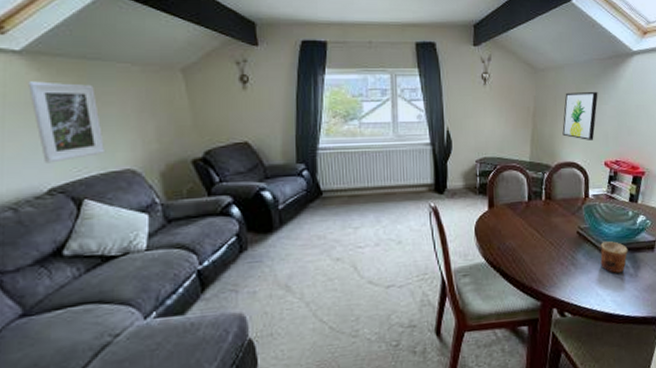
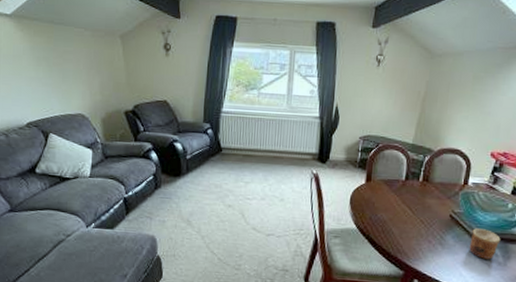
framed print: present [28,81,104,164] -> none [15,39,64,104]
wall art: present [562,92,598,140] -> none [450,80,497,130]

